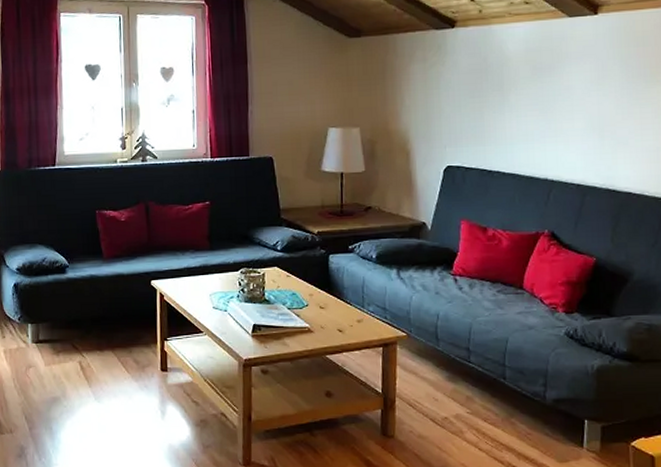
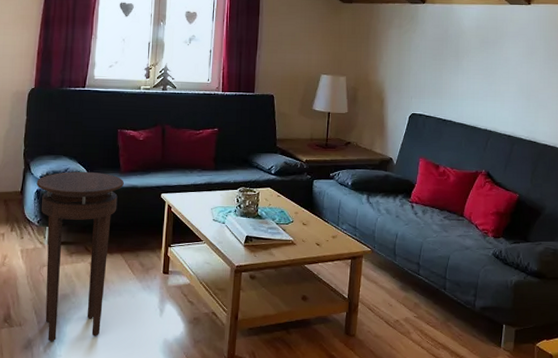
stool: none [13,260,108,450] -> present [36,171,124,342]

